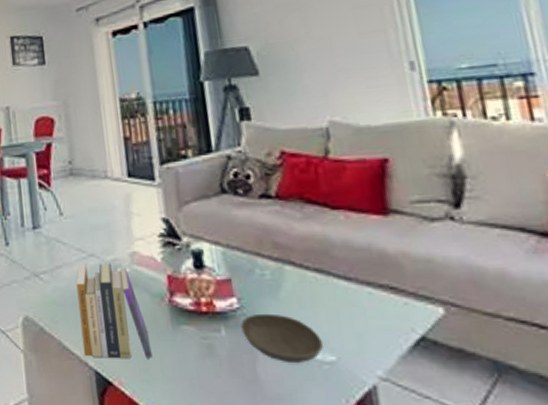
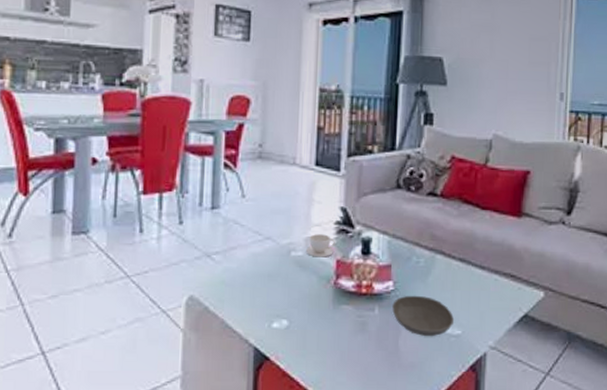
books: present [76,263,152,359] -> none [245,246,311,336]
teacup: none [133,248,163,273] -> present [306,234,335,257]

